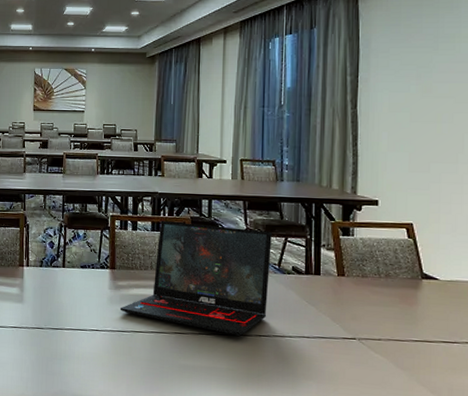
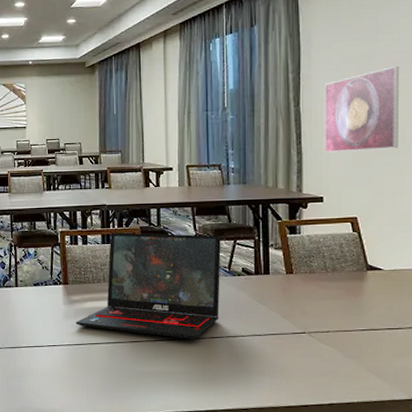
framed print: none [380,76,460,157] -> present [324,66,400,153]

